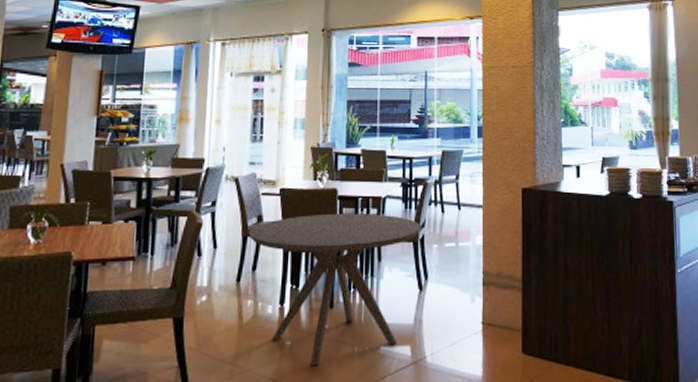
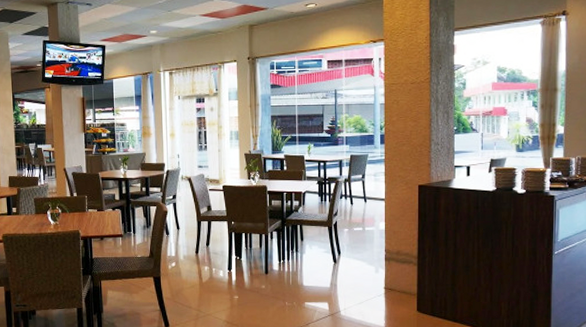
dining table: present [248,213,422,367] -> none [201,204,335,314]

